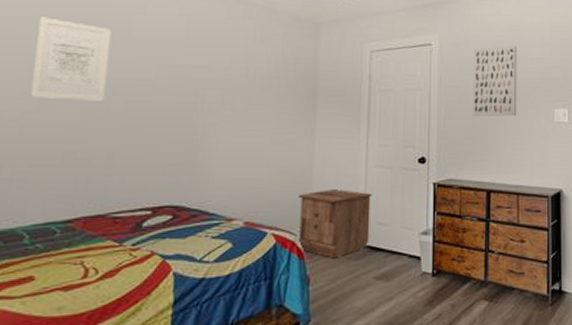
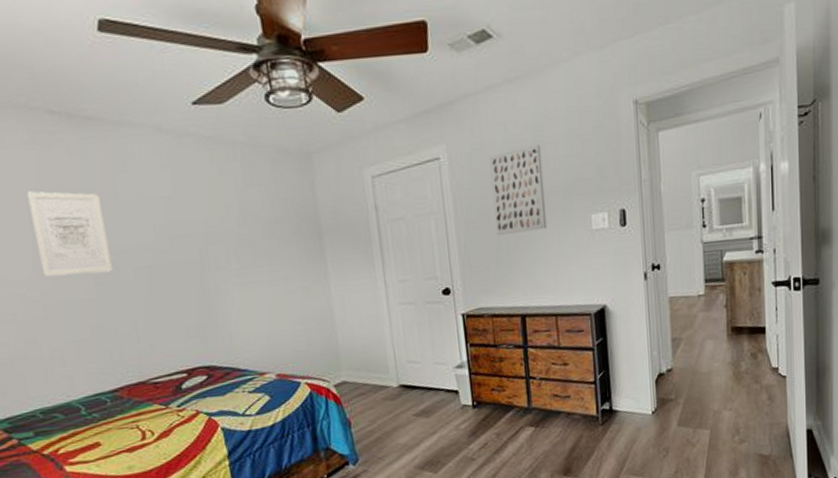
nightstand: present [298,189,372,259] -> none [323,331,404,401]

